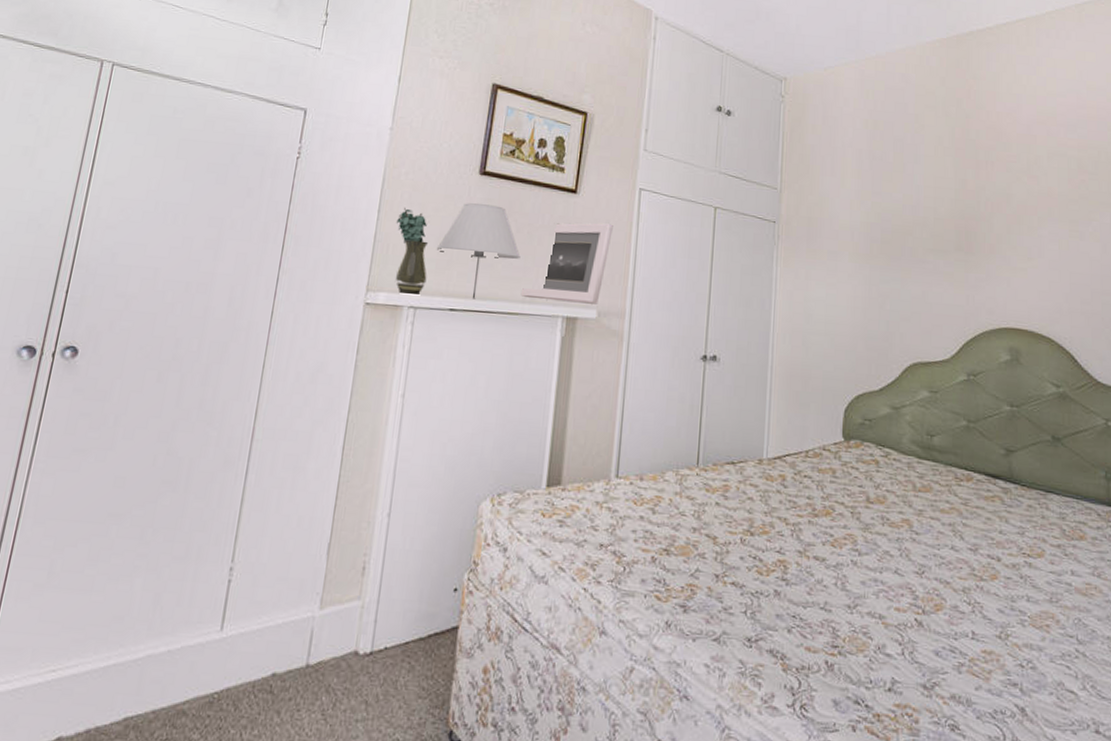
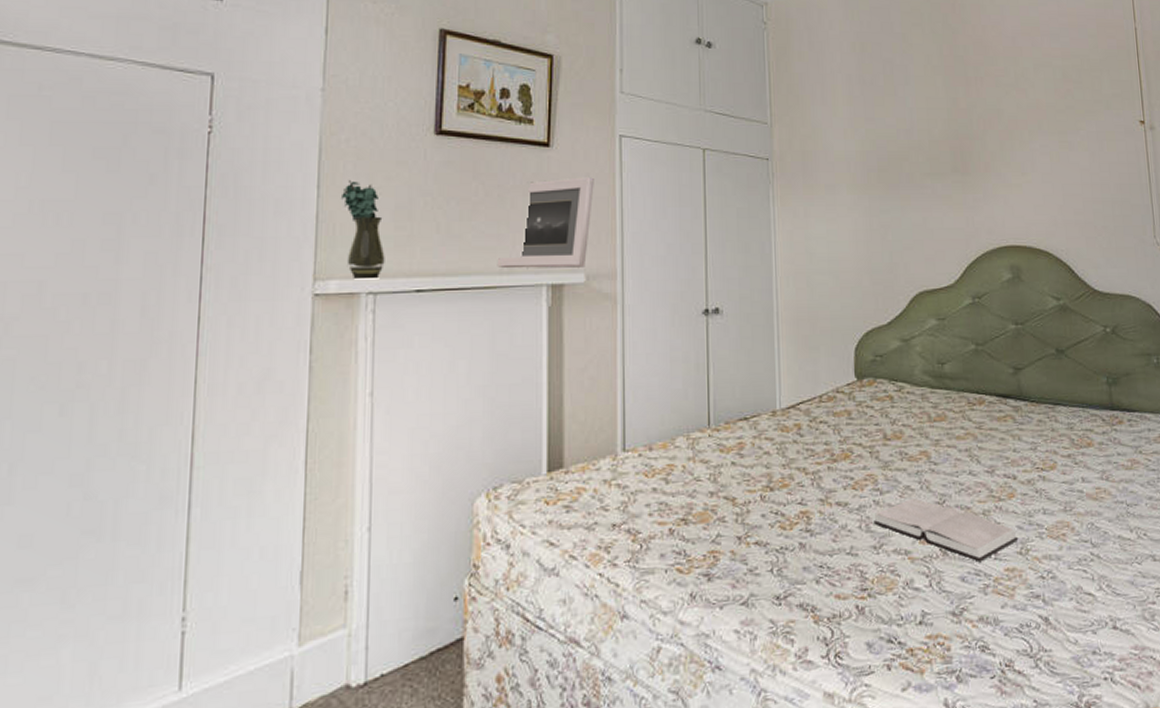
table lamp: present [436,203,521,299] -> none [393,168,492,276]
hardback book: none [850,563,999,638] -> present [874,497,1019,561]

